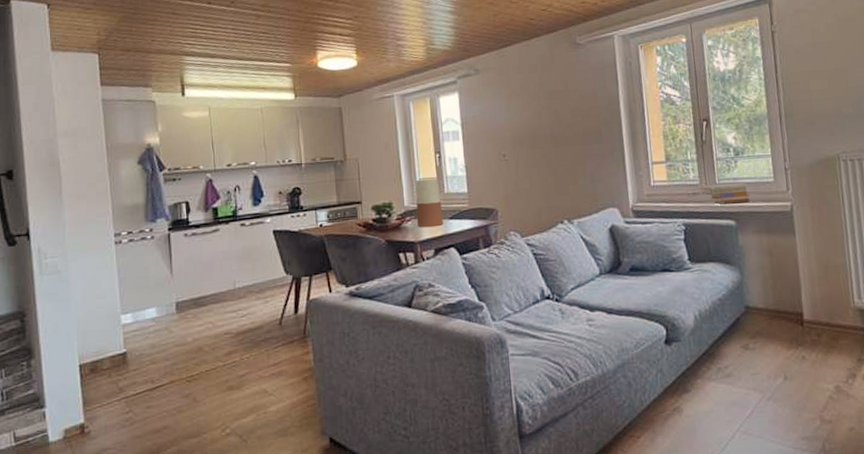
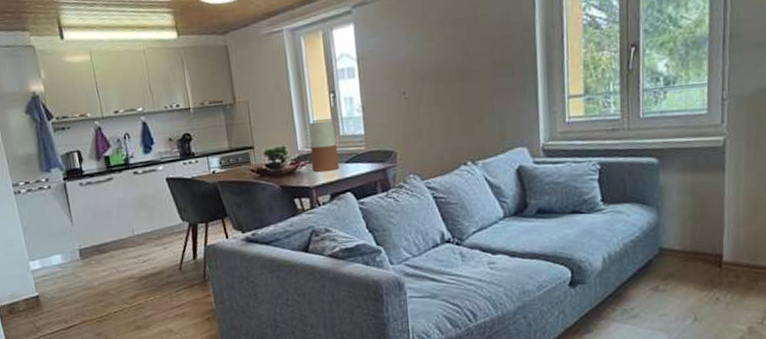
books: present [700,182,750,205] -> none [621,116,677,142]

